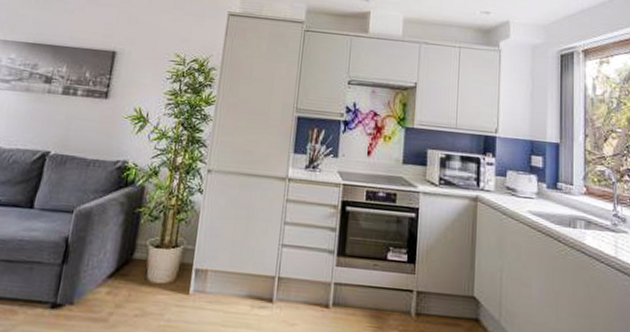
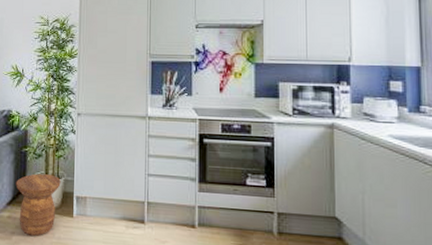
side table: none [120,240,179,318] -> present [16,173,61,236]

